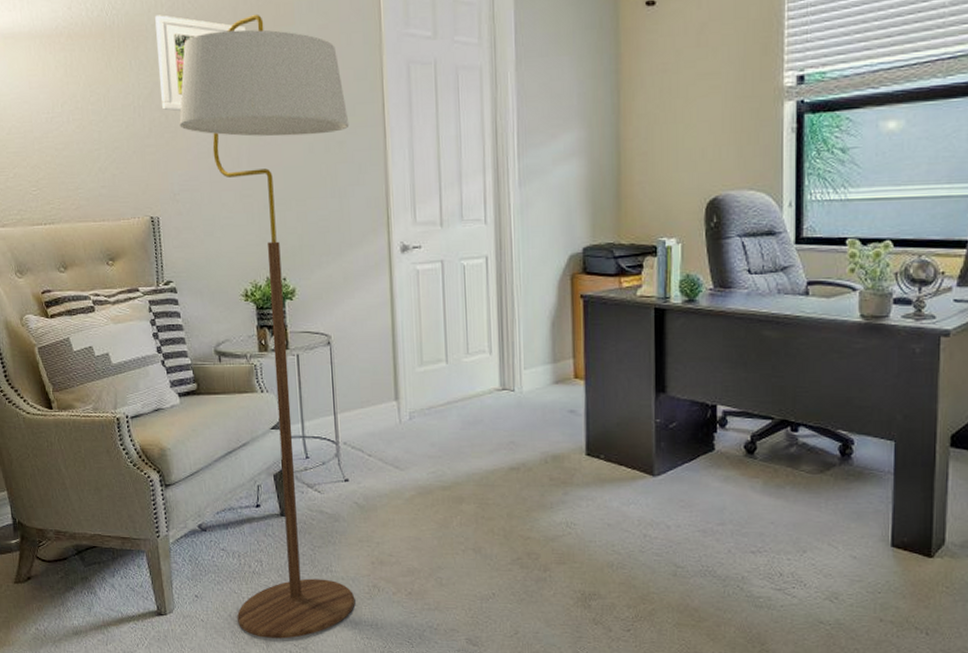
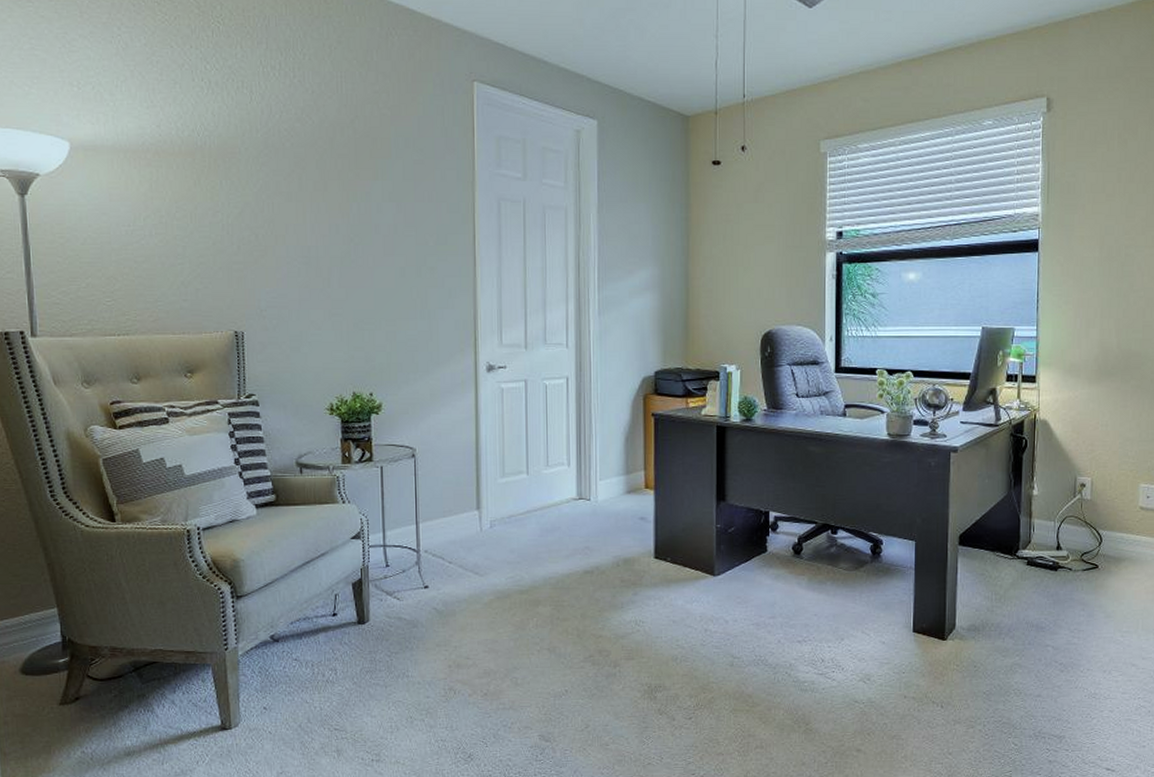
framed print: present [155,15,247,112] -> none [249,139,343,232]
floor lamp: present [179,13,356,639] -> none [269,145,441,747]

